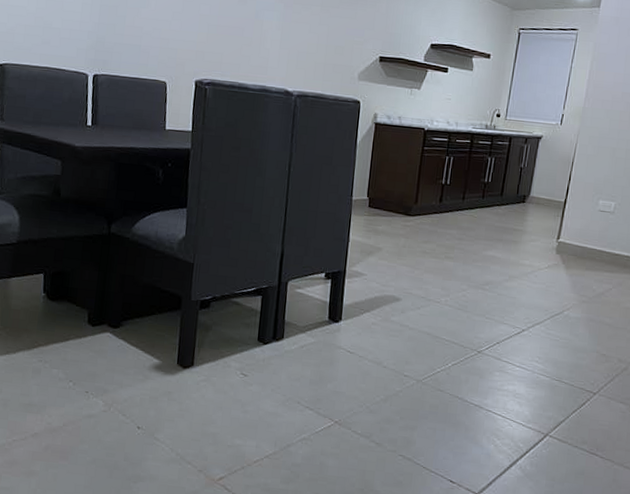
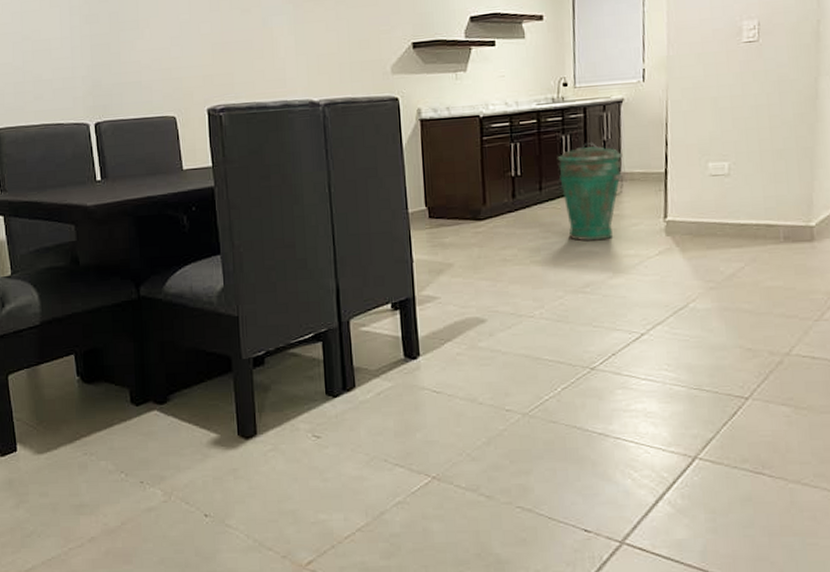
trash can: none [477,167,534,249] -> present [557,143,623,241]

